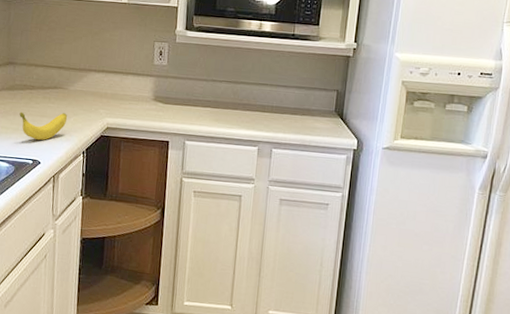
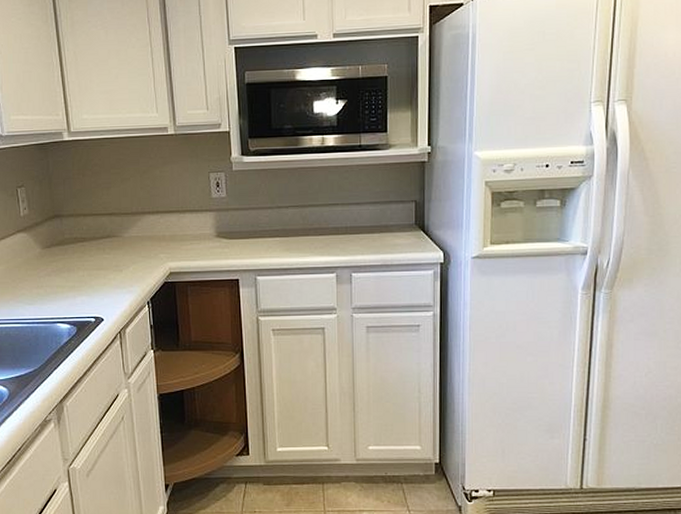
banana: present [19,112,68,140] -> none [74,263,126,295]

